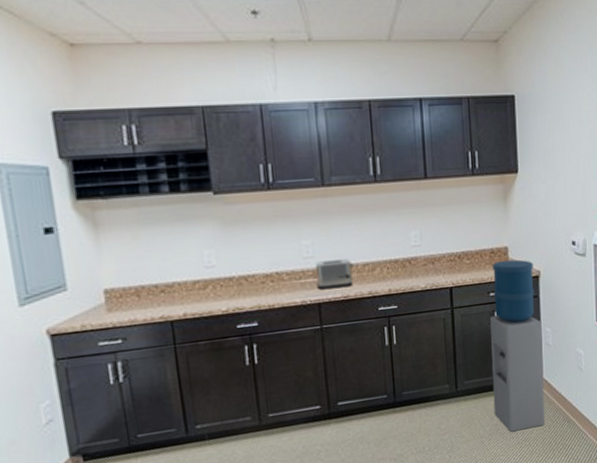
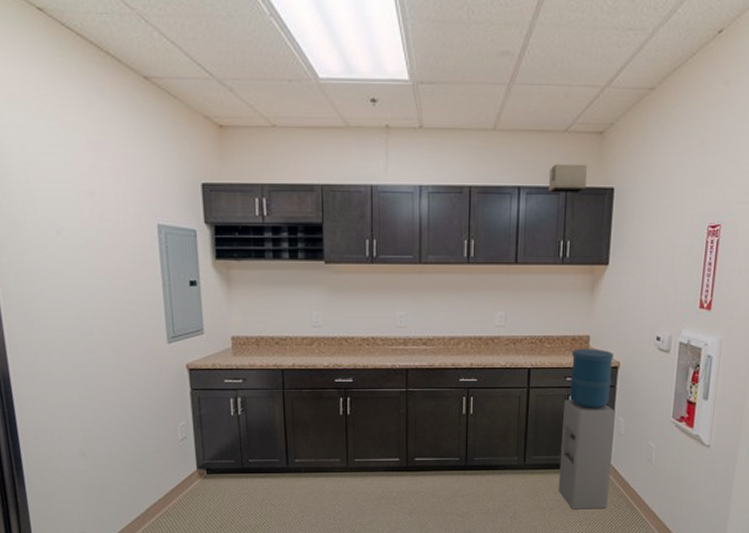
toaster: present [315,259,354,290] -> none [406,332,441,357]
box: none [448,72,488,103] -> present [548,163,588,194]

